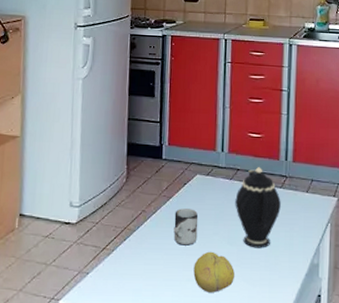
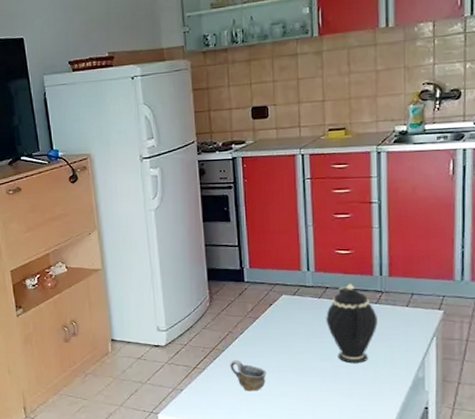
cup: none [140,241,175,276] -> present [230,360,267,391]
cup: present [174,208,199,246] -> none [262,328,289,363]
fruit: present [193,251,235,293] -> none [287,368,331,406]

